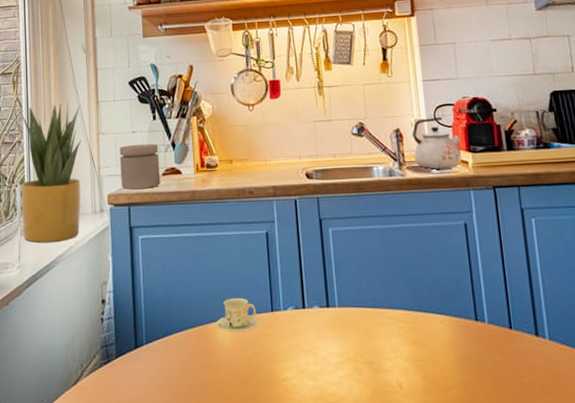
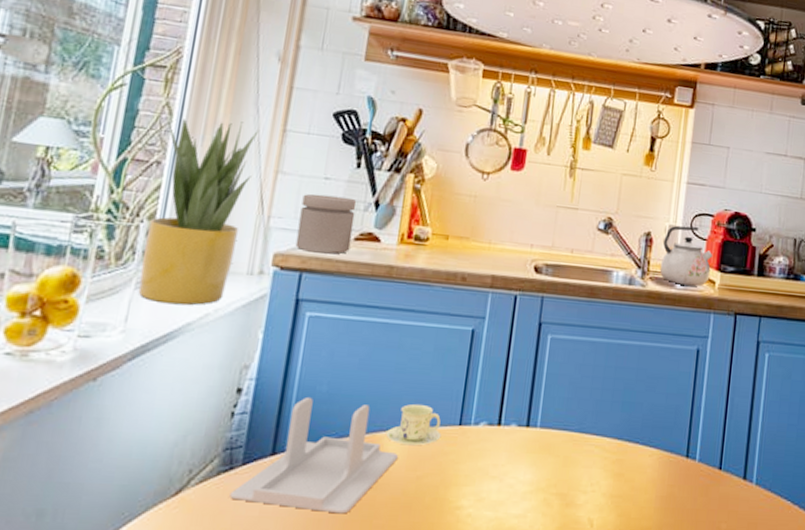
napkin holder: none [112,300,228,391] -> present [230,396,398,514]

